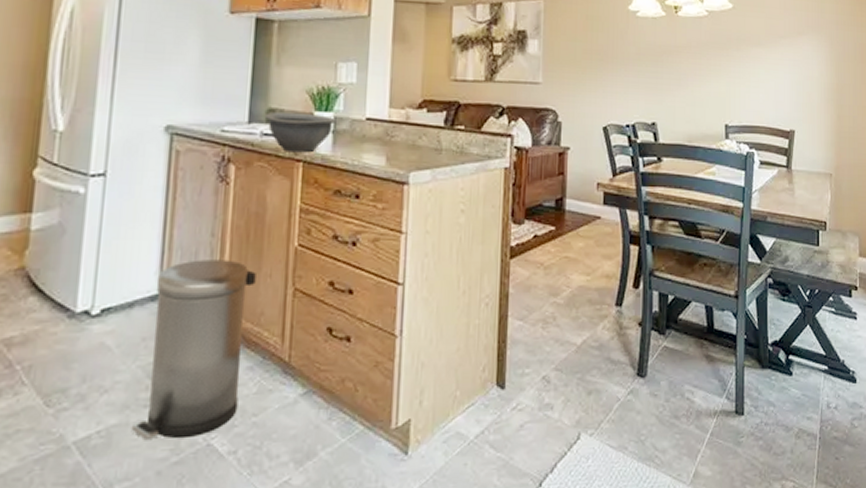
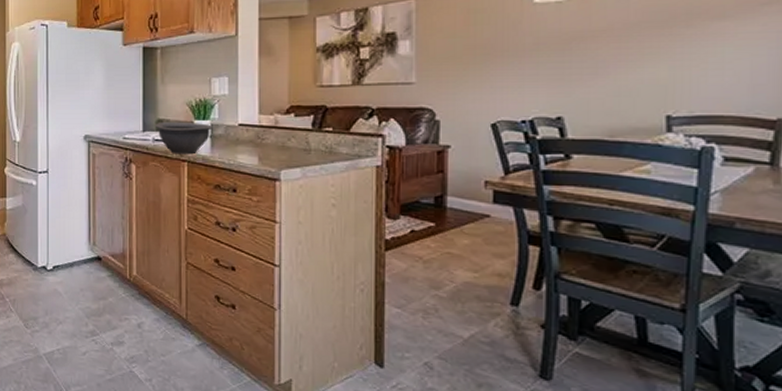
pedal bin: present [131,260,256,439] -> none [78,235,157,364]

